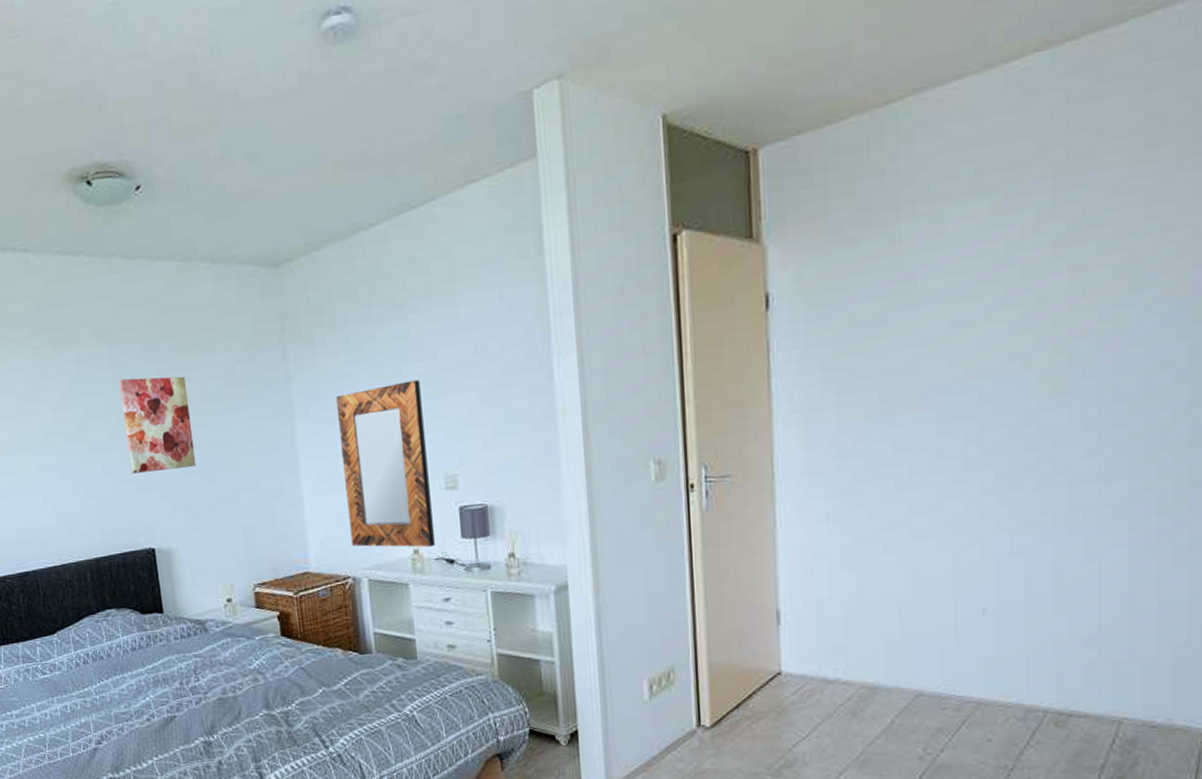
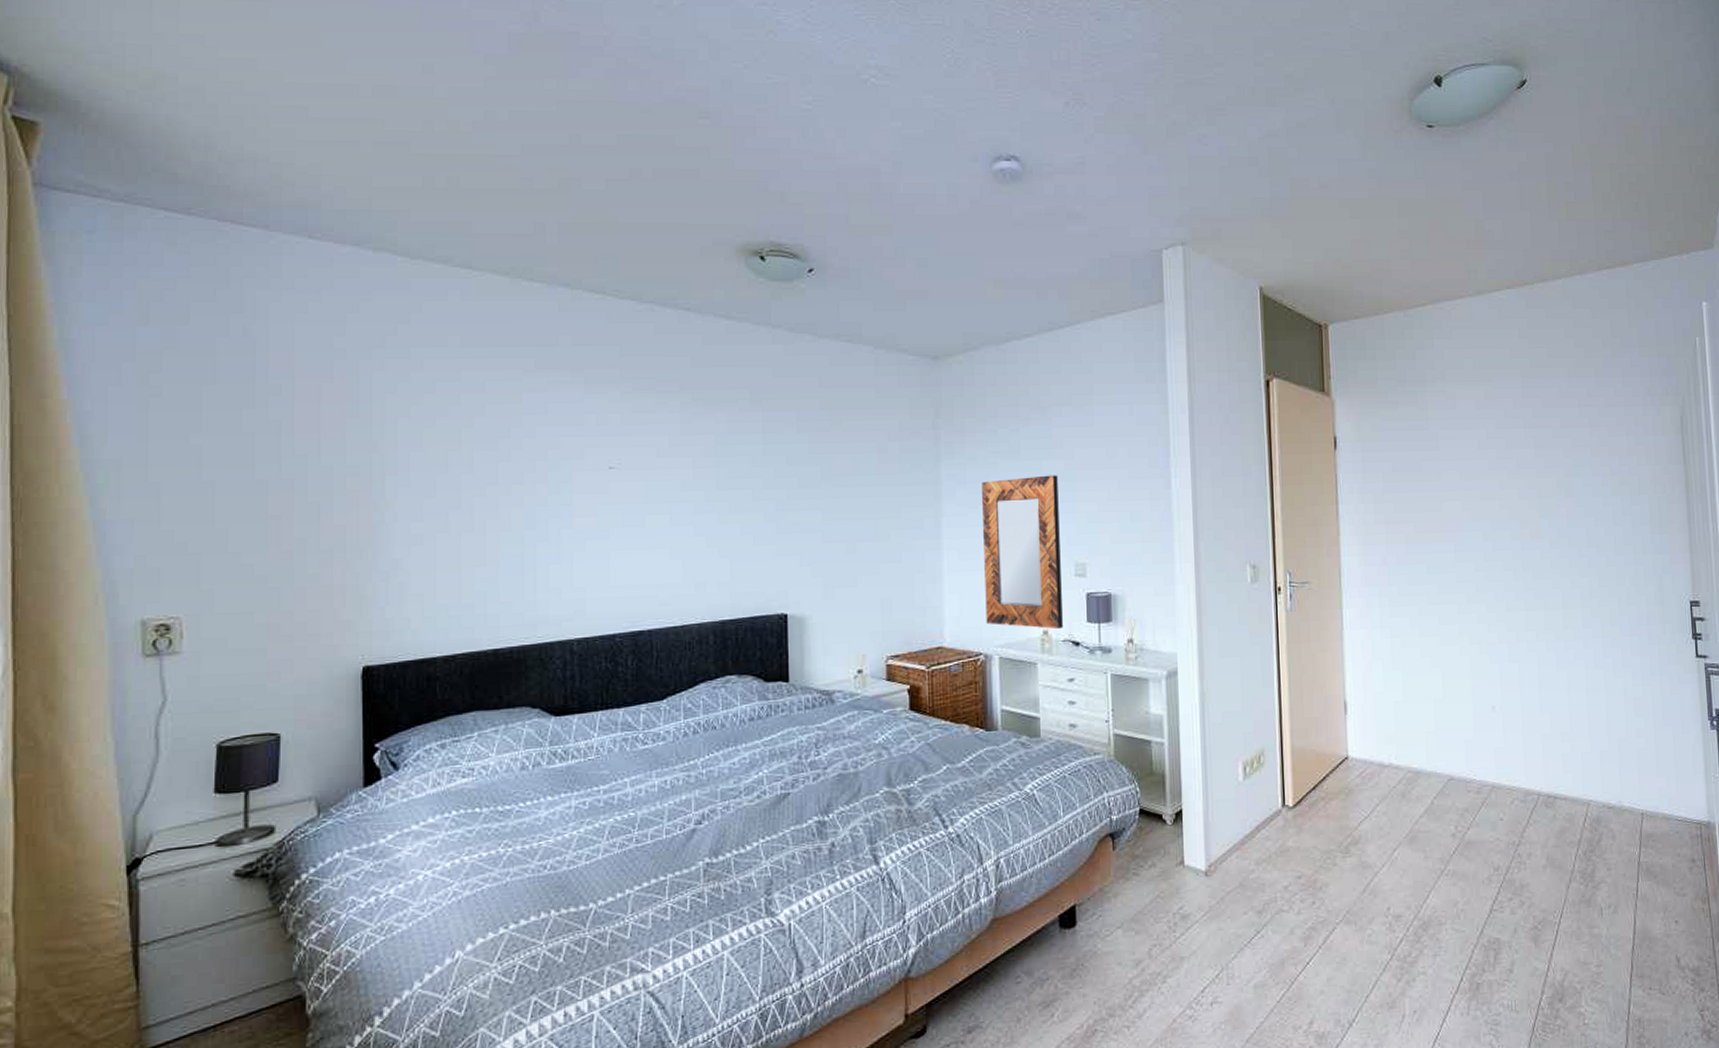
wall art: present [119,376,197,474] -> none [770,443,841,537]

